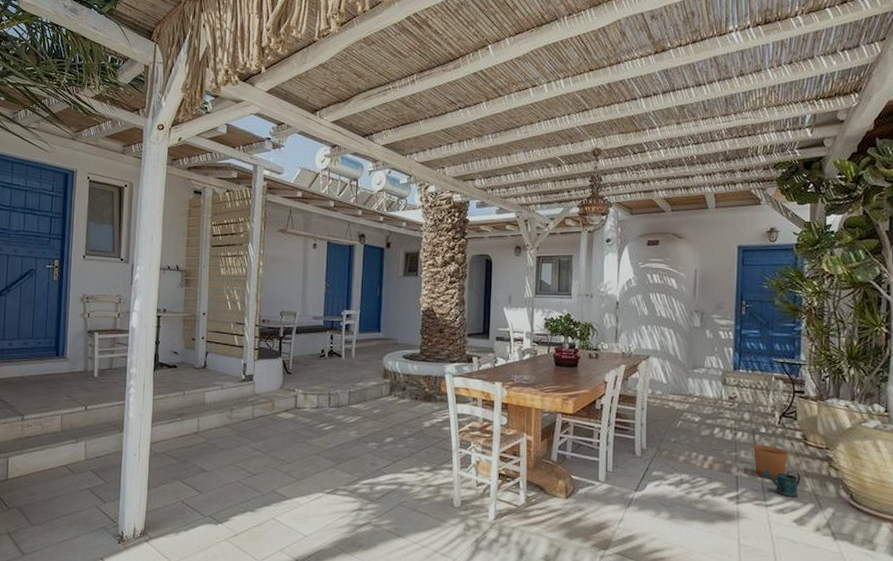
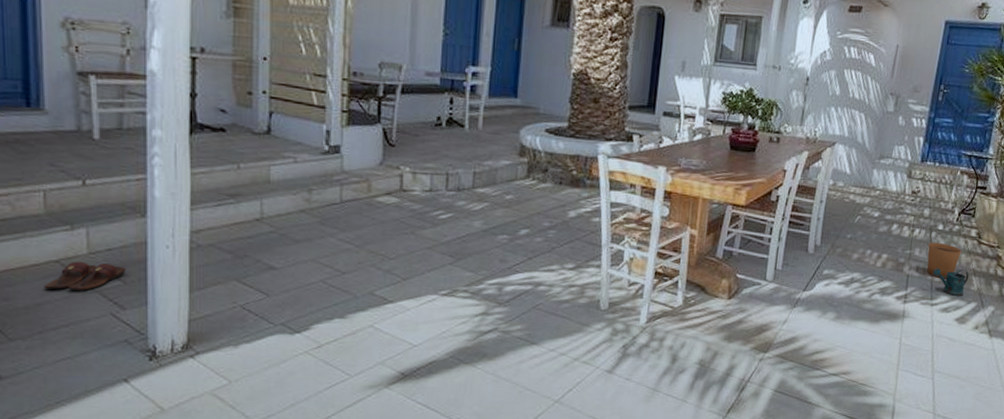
sandal: none [56,466,108,488] -> present [43,262,127,291]

